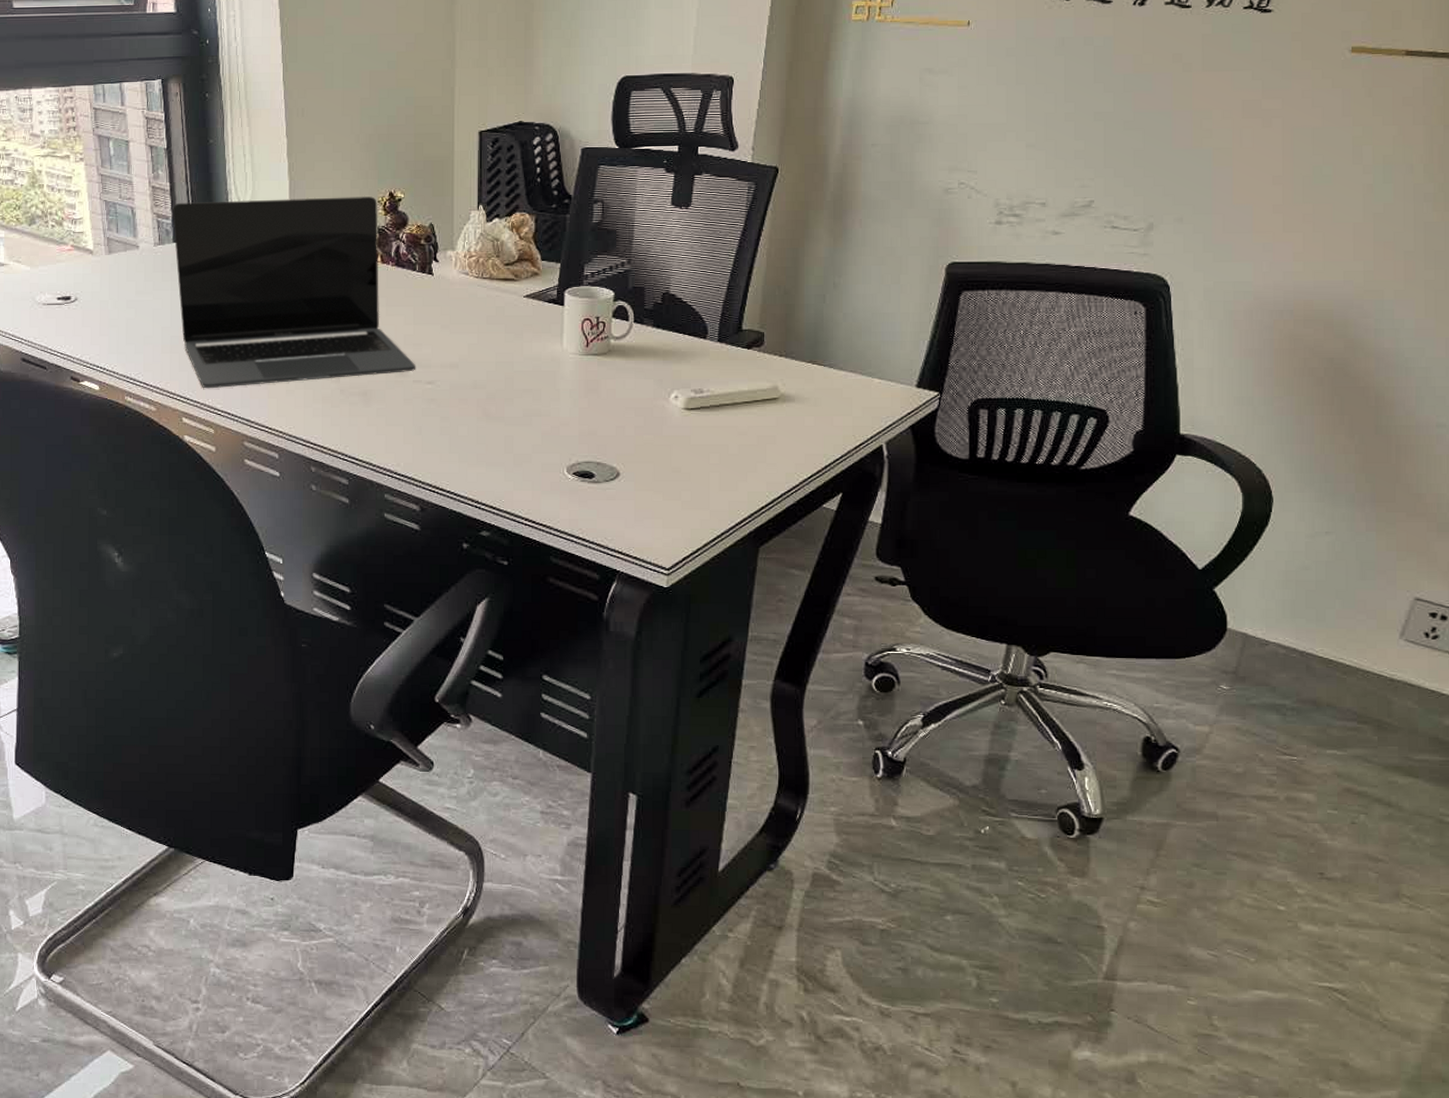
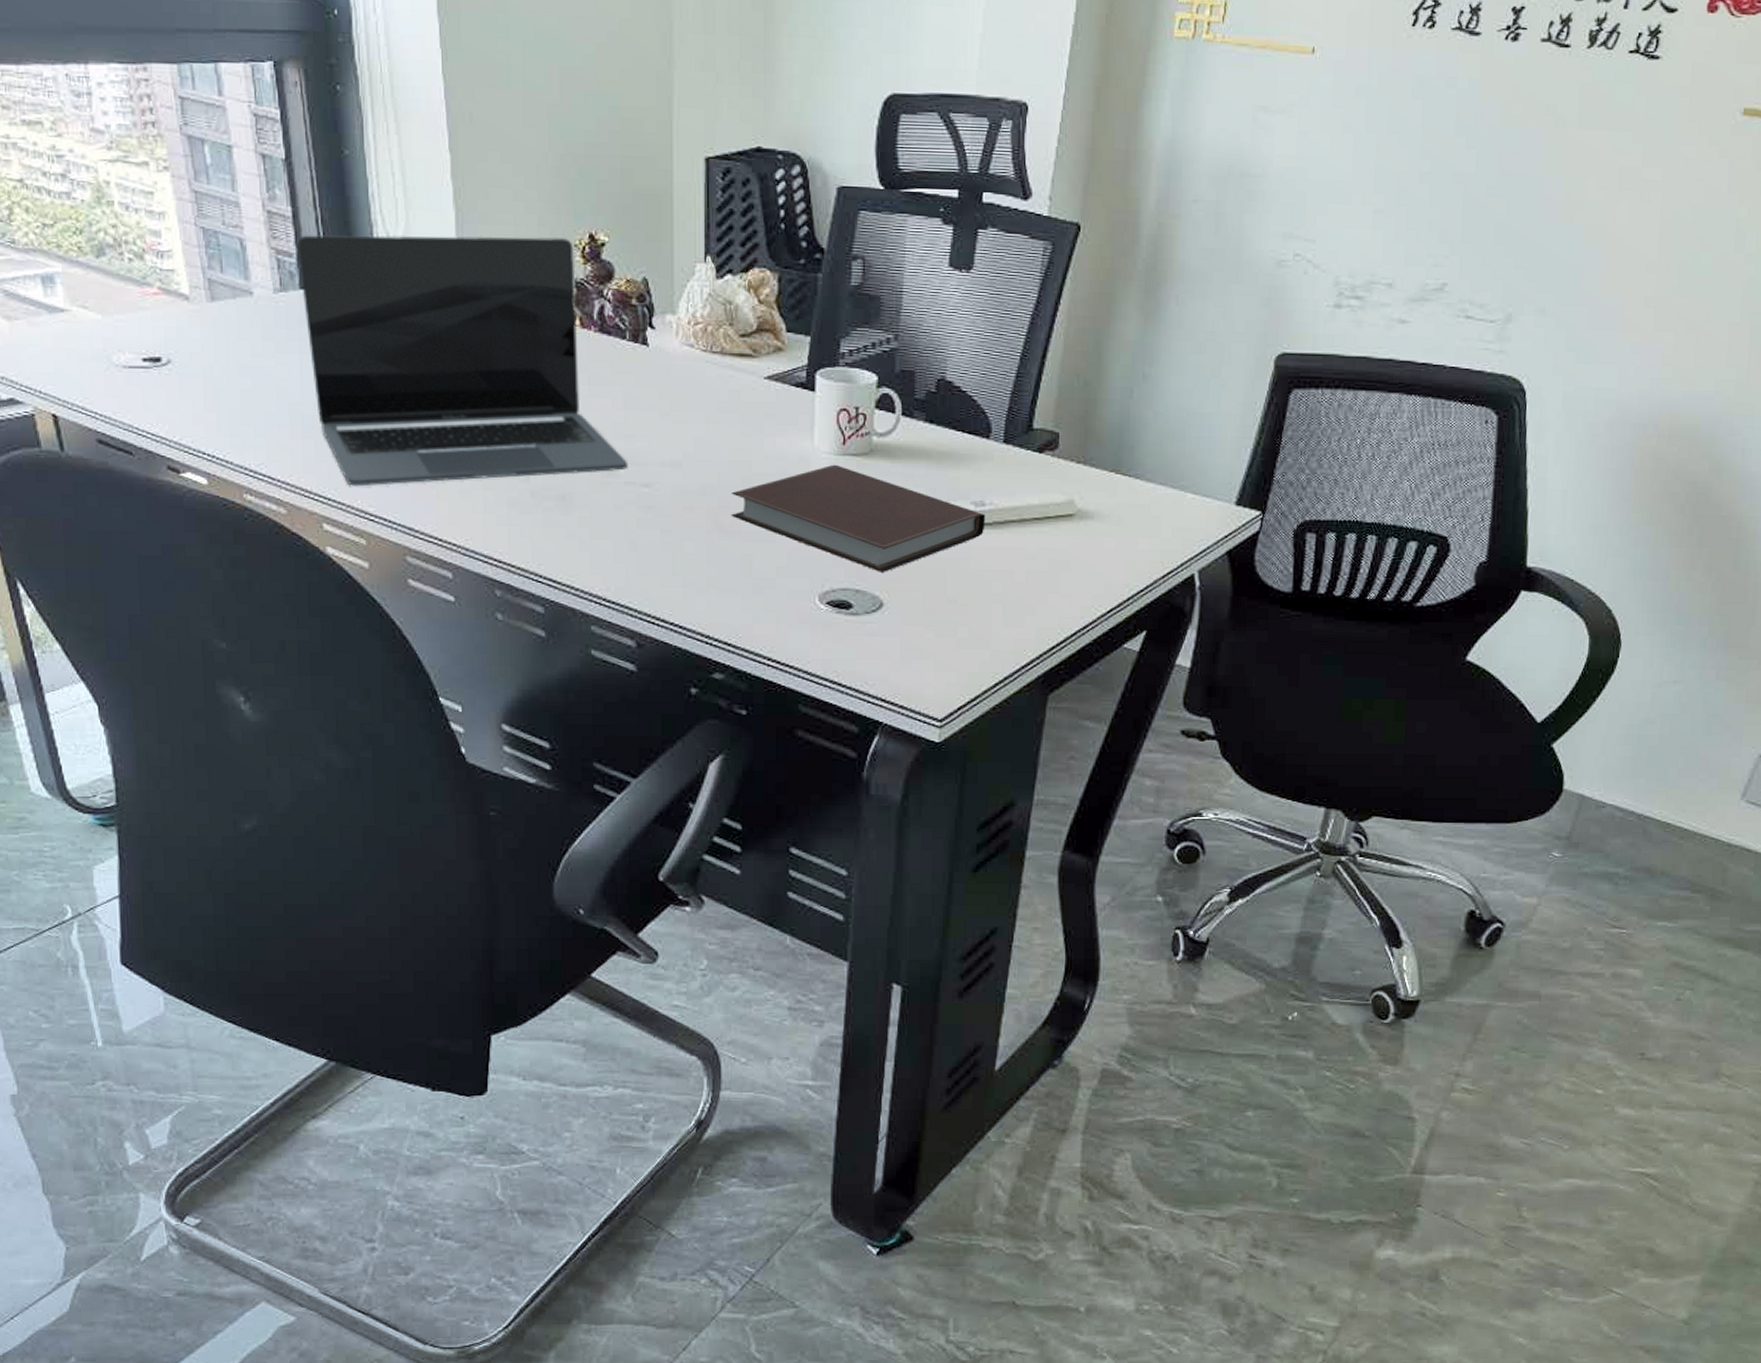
notebook: none [496,362,704,448] -> present [731,464,986,572]

